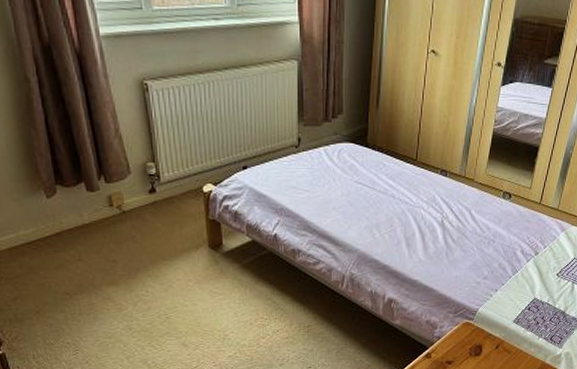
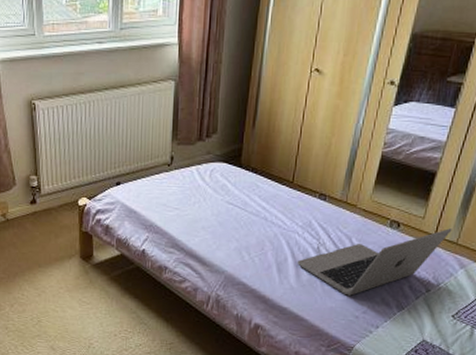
laptop: none [424,196,554,264] -> present [296,228,452,296]

